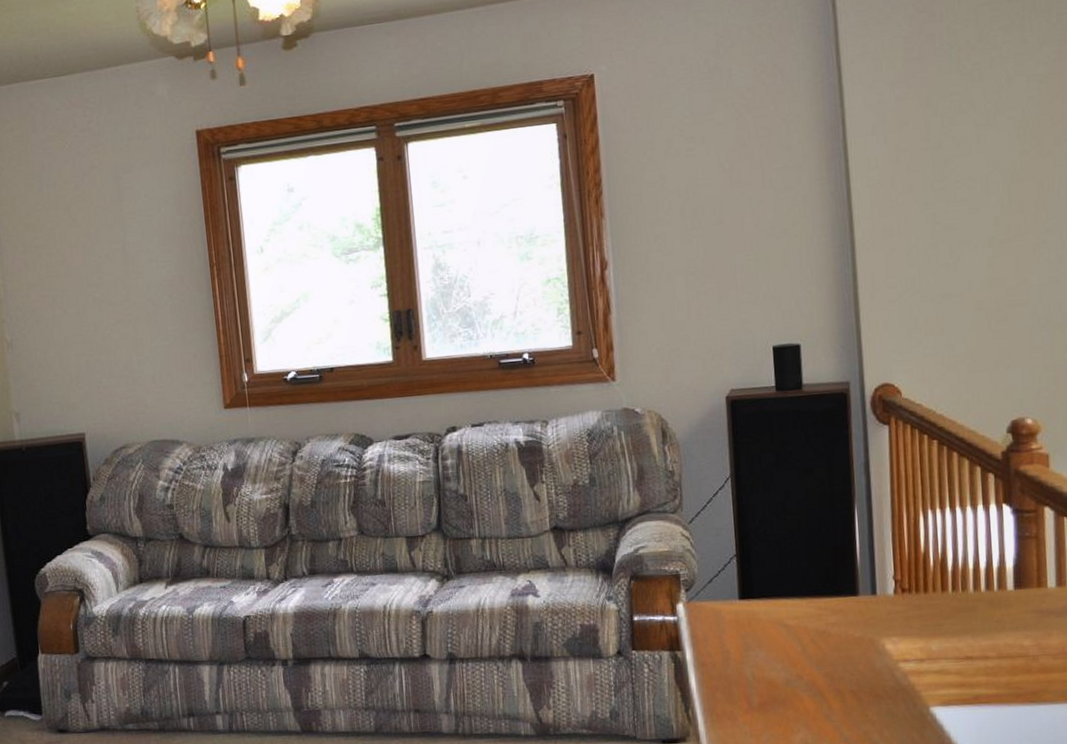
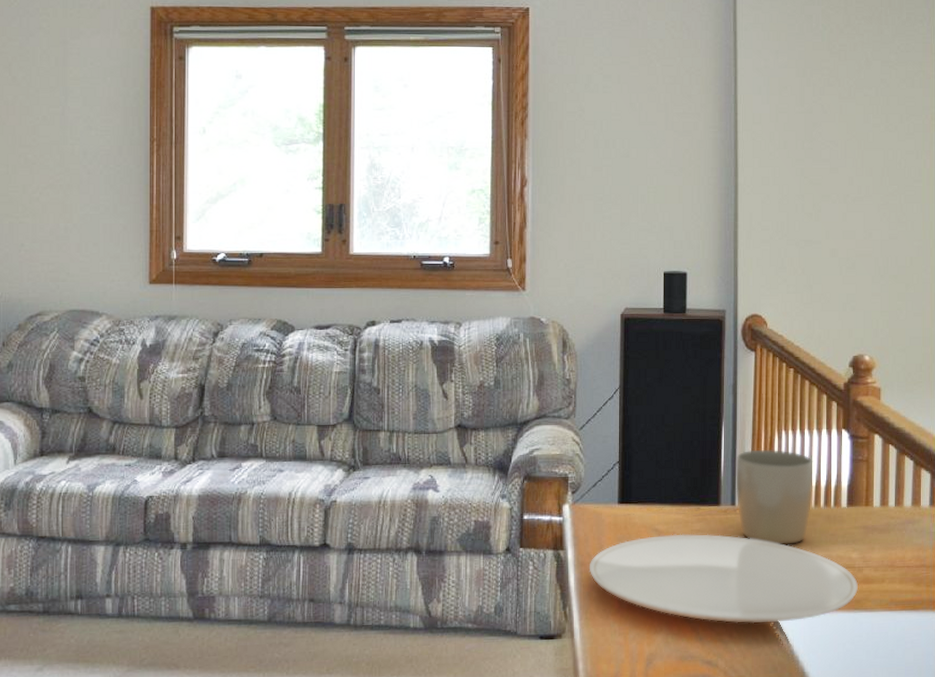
plate: none [711,627,1034,721] -> present [589,534,858,624]
mug: none [874,531,971,635] -> present [736,449,813,545]

